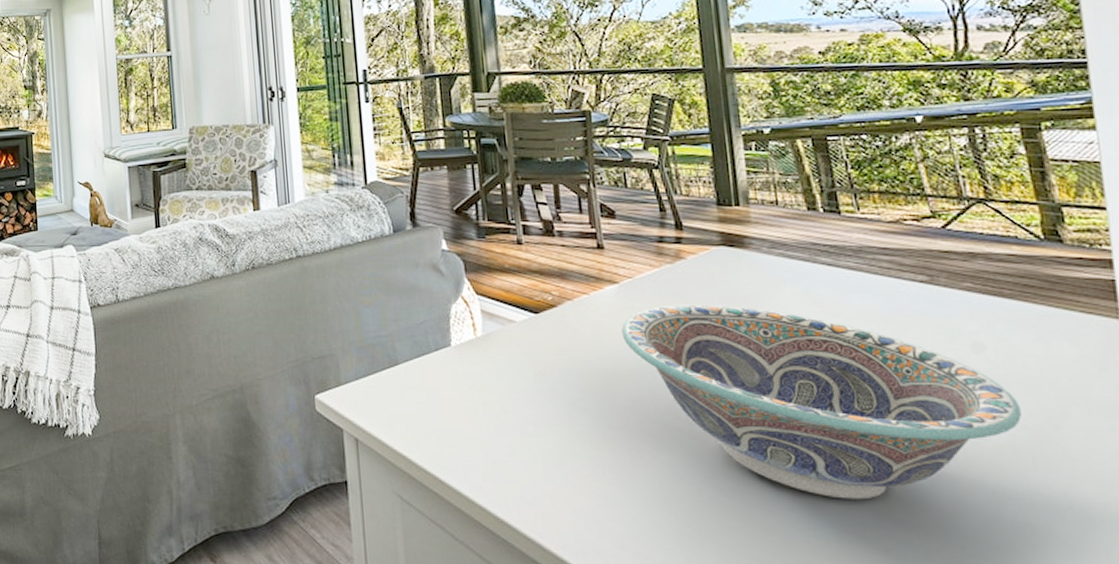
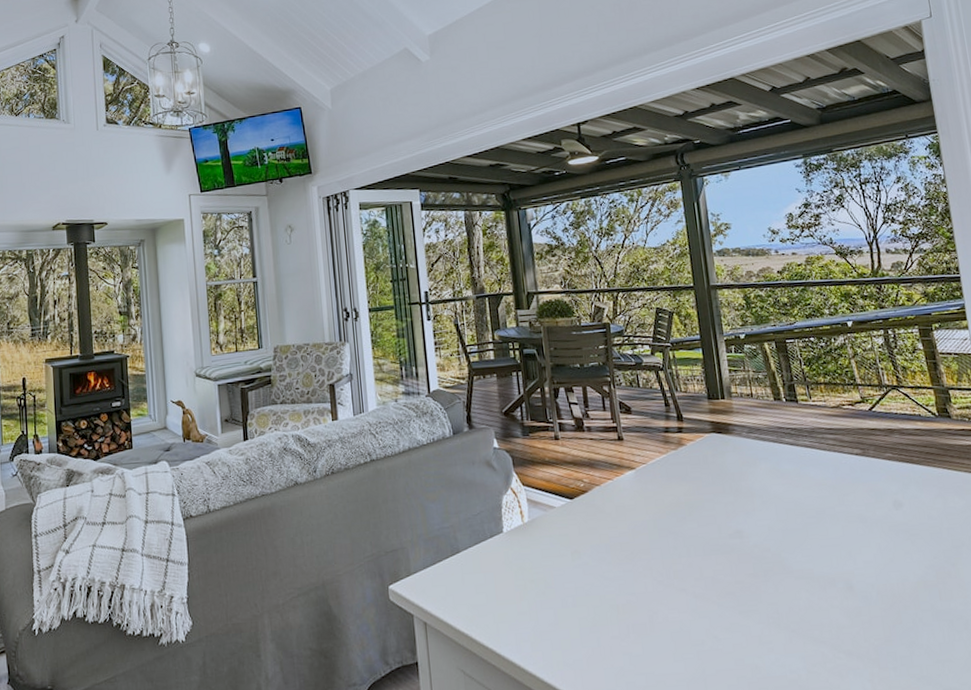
decorative bowl: present [622,304,1022,500] -> none [639,483,930,638]

